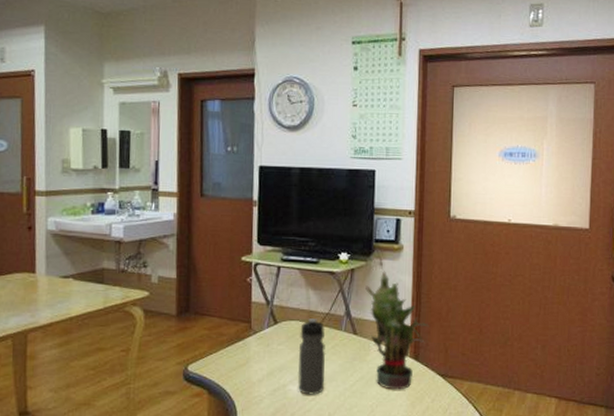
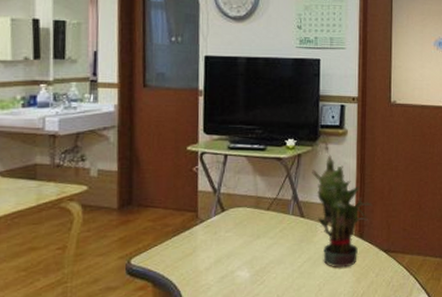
water bottle: present [297,318,326,395] -> none [245,204,274,279]

